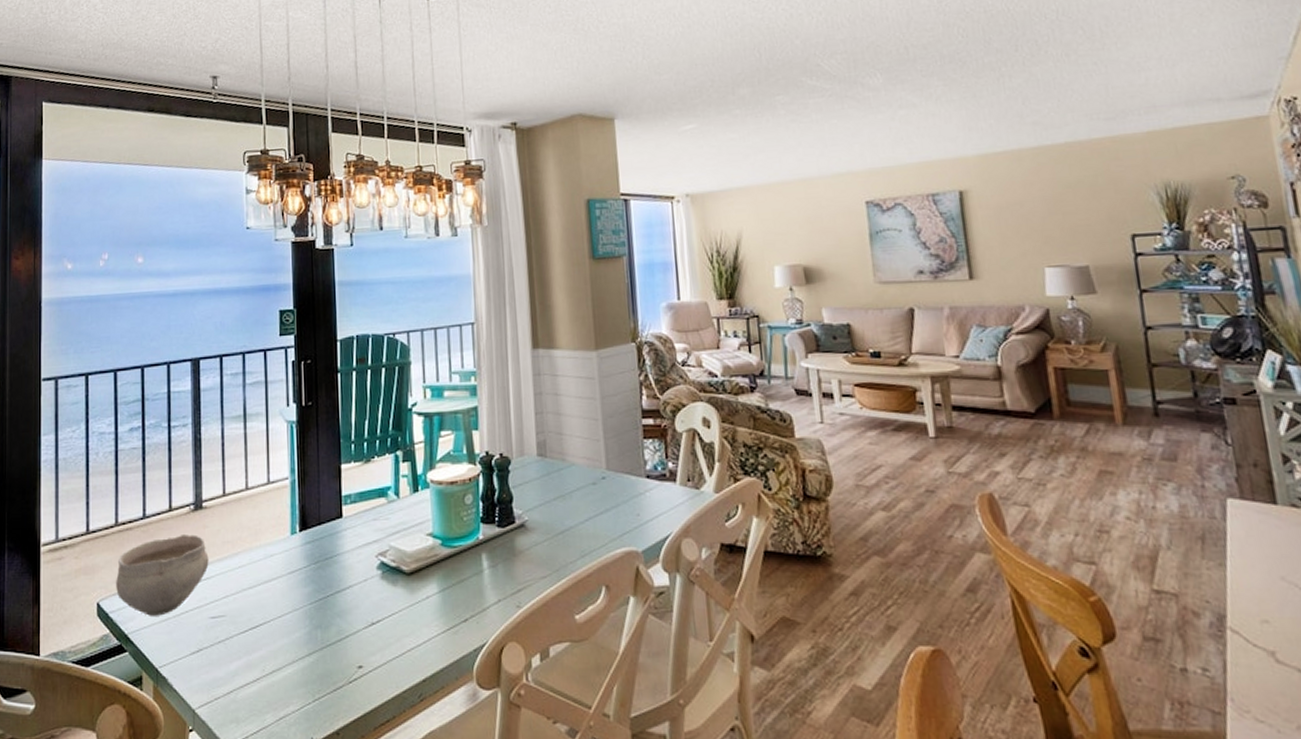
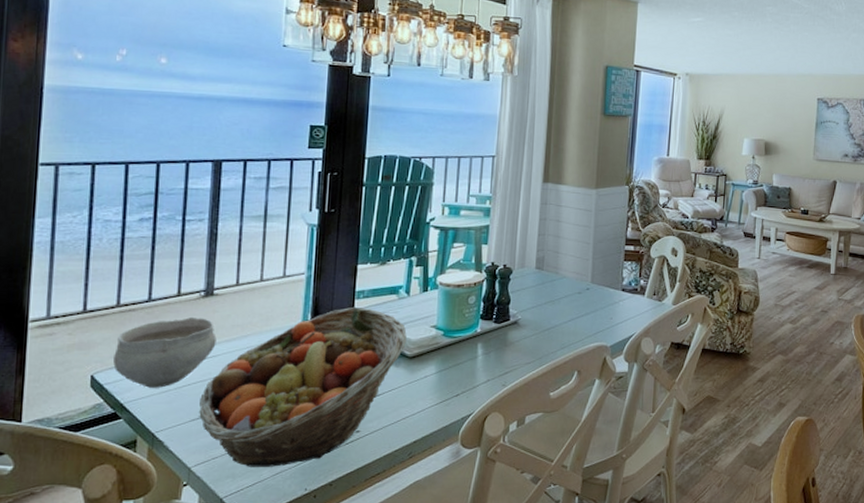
fruit basket: none [198,514,402,710] -> present [199,306,407,467]

